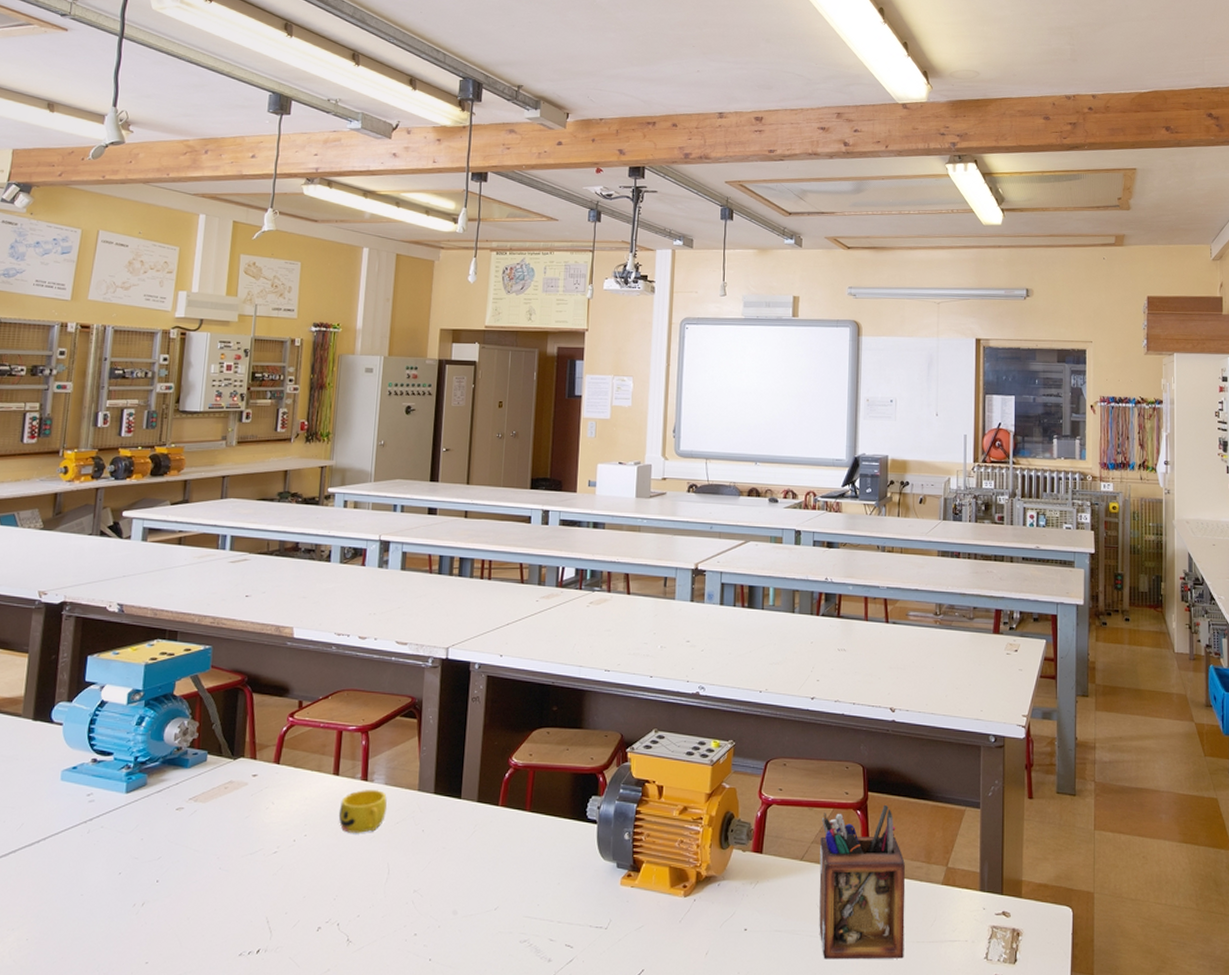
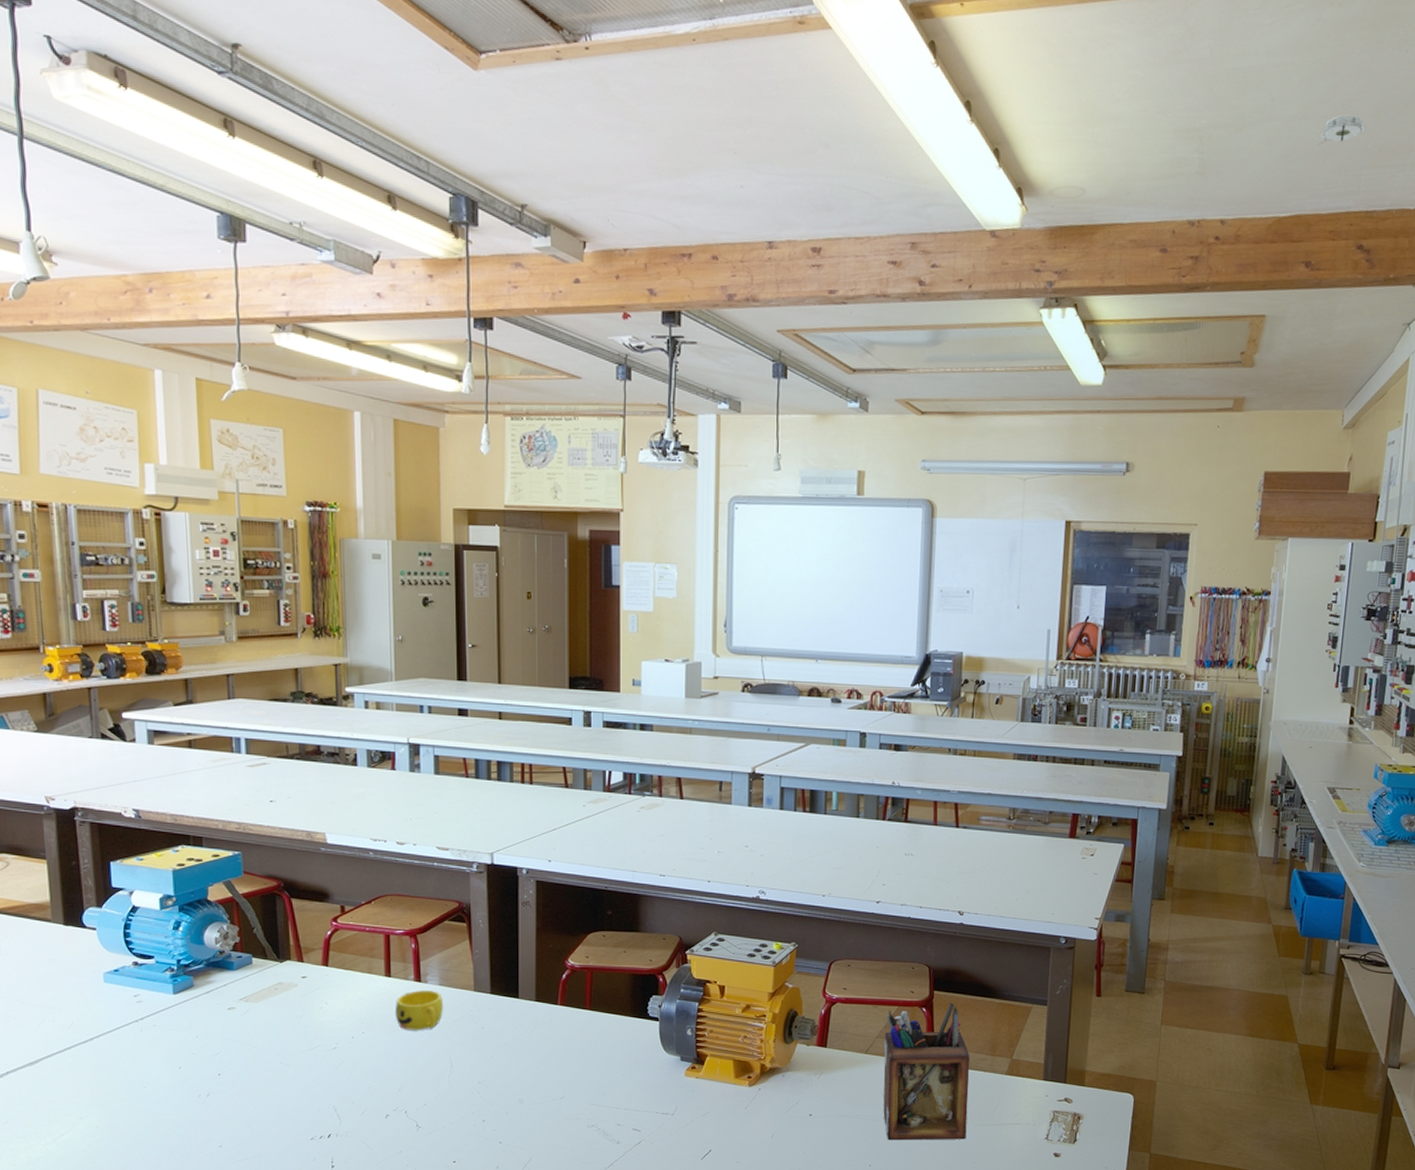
smoke detector: none [1166,16,1204,38] -> present [1318,114,1366,145]

